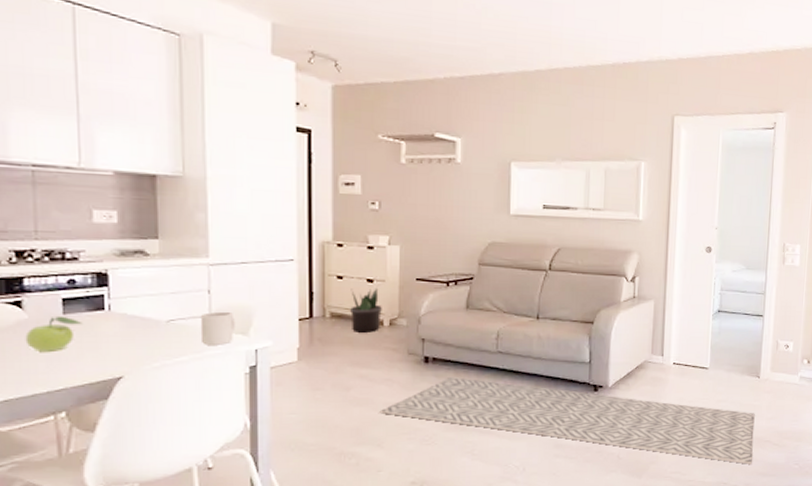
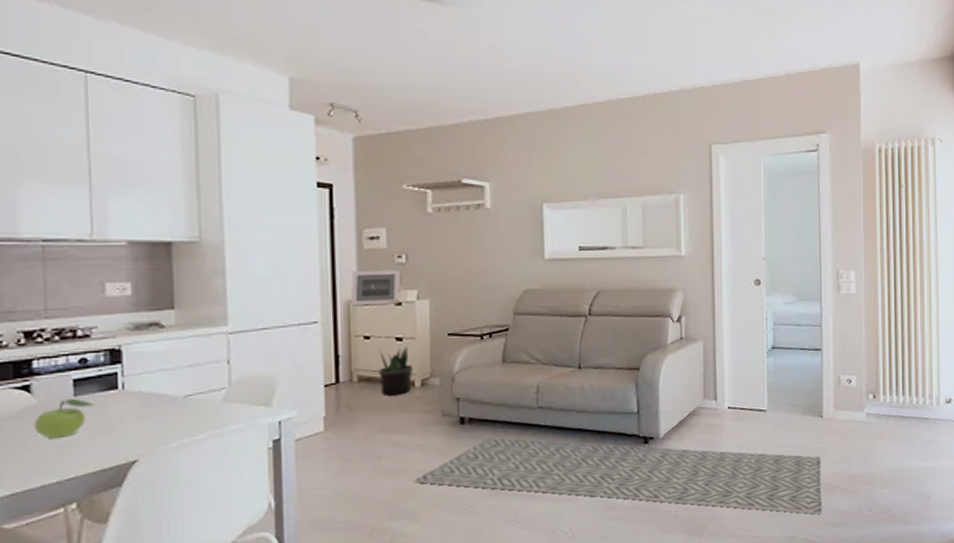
cup: present [200,311,235,345] -> none [219,382,256,420]
picture frame: none [325,213,373,249] -> present [350,270,401,306]

